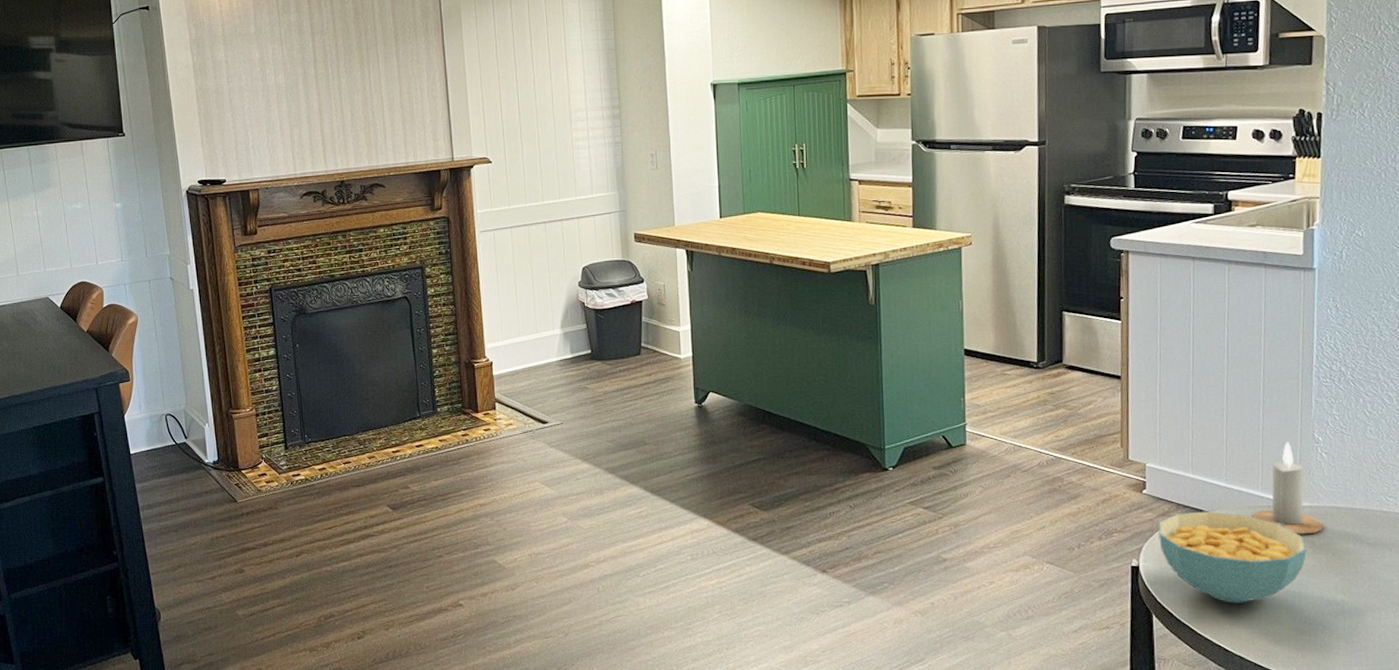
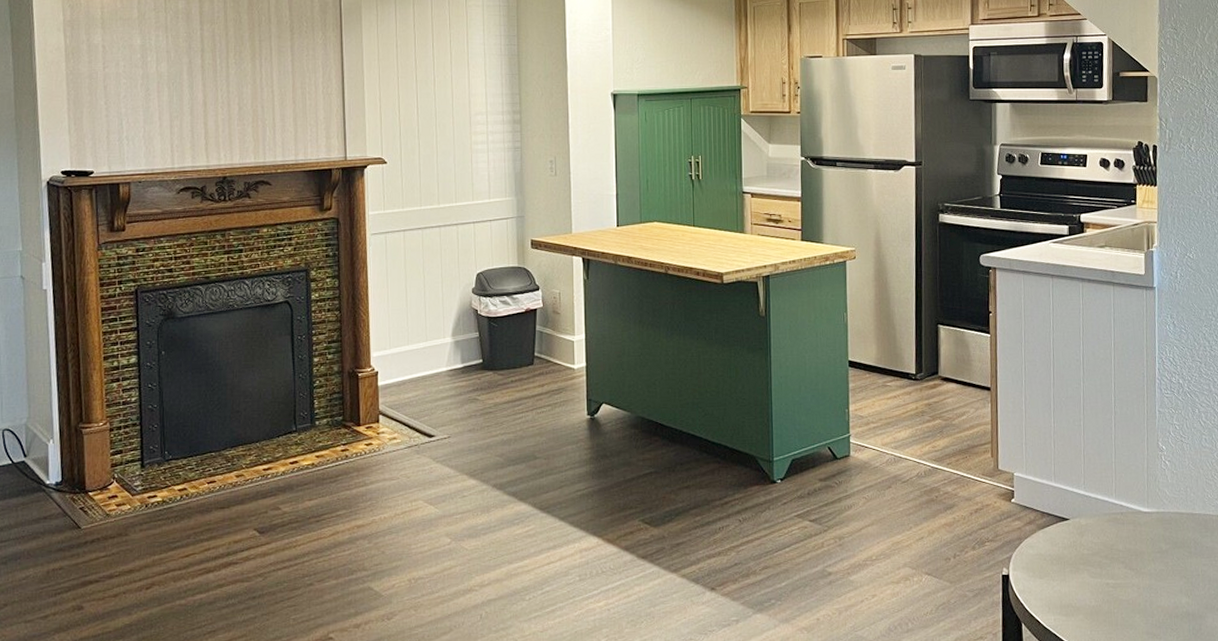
cereal bowl: present [1158,511,1307,603] -> none [1025,519,1155,609]
candle: present [1252,442,1324,535] -> none [1108,450,1169,540]

